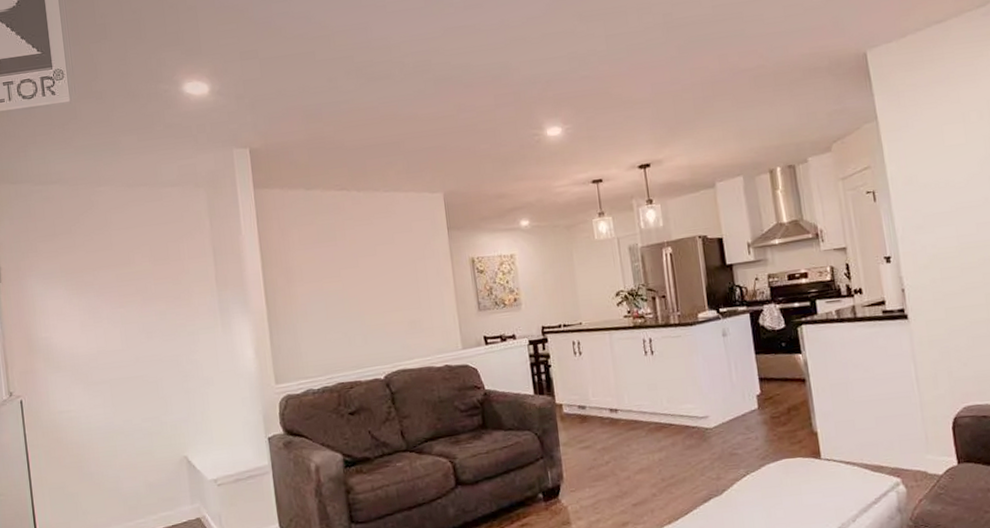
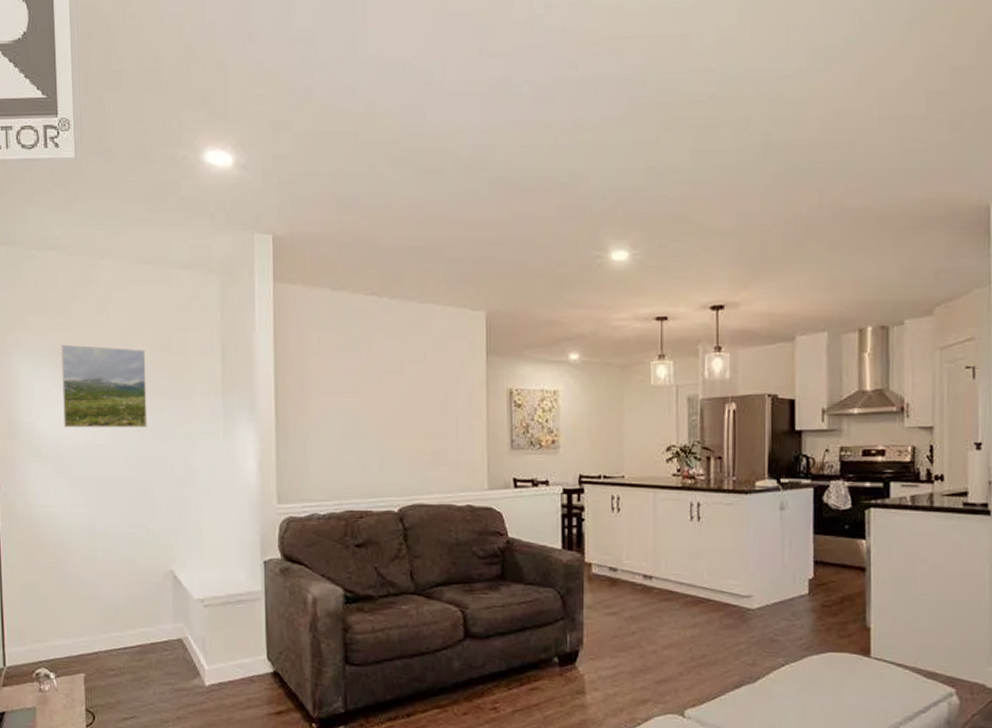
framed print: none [70,261,153,339] -> present [61,344,148,427]

